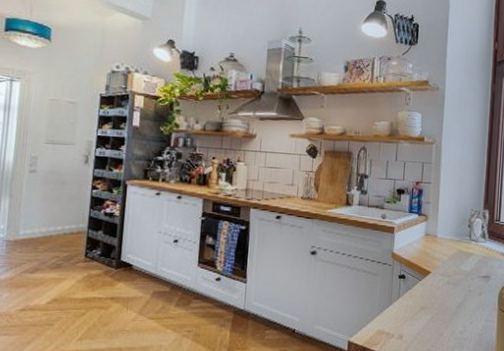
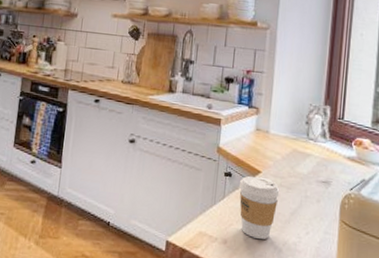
coffee cup: none [412,276,447,331] -> present [239,176,280,239]

